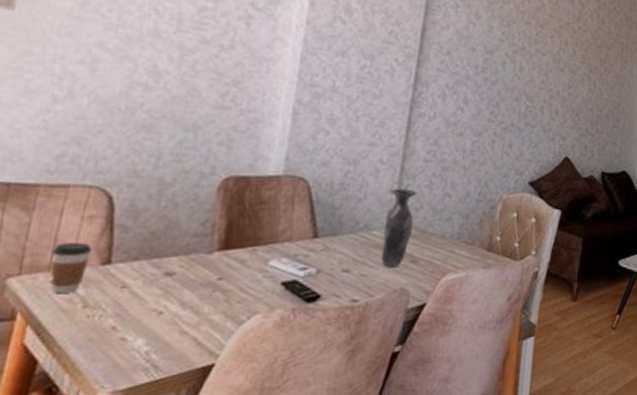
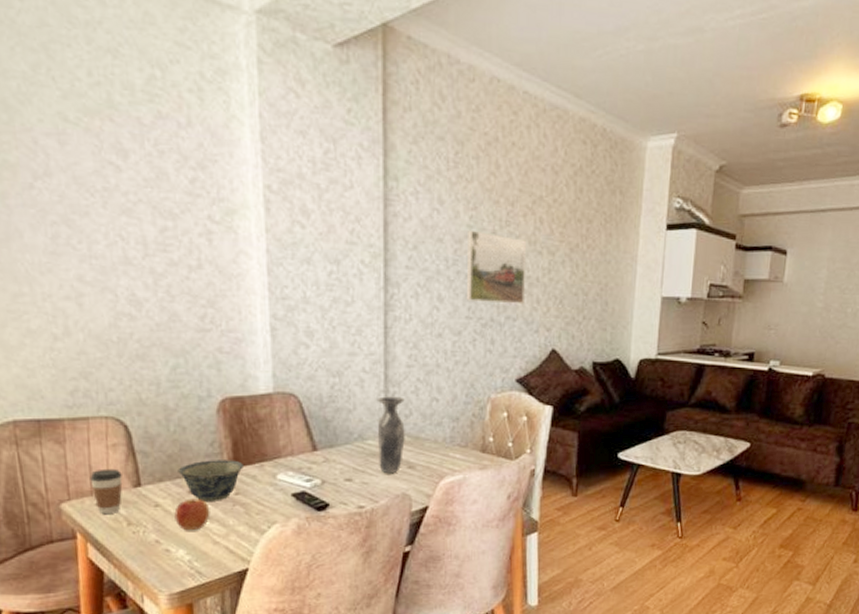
apple: none [141,281,186,318] -> present [174,499,210,531]
bowl: none [158,240,234,286] -> present [178,460,243,501]
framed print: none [490,43,552,114] -> present [466,230,527,304]

